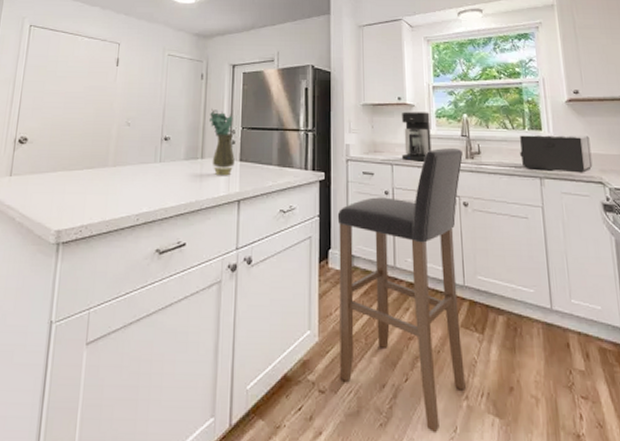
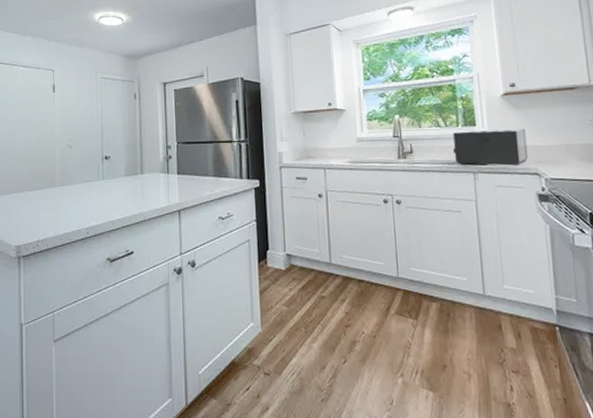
vase: present [209,108,235,176] -> none [145,126,173,189]
bar stool: present [337,148,466,432] -> none [273,149,401,405]
coffee maker: present [401,111,432,162] -> none [333,115,363,164]

